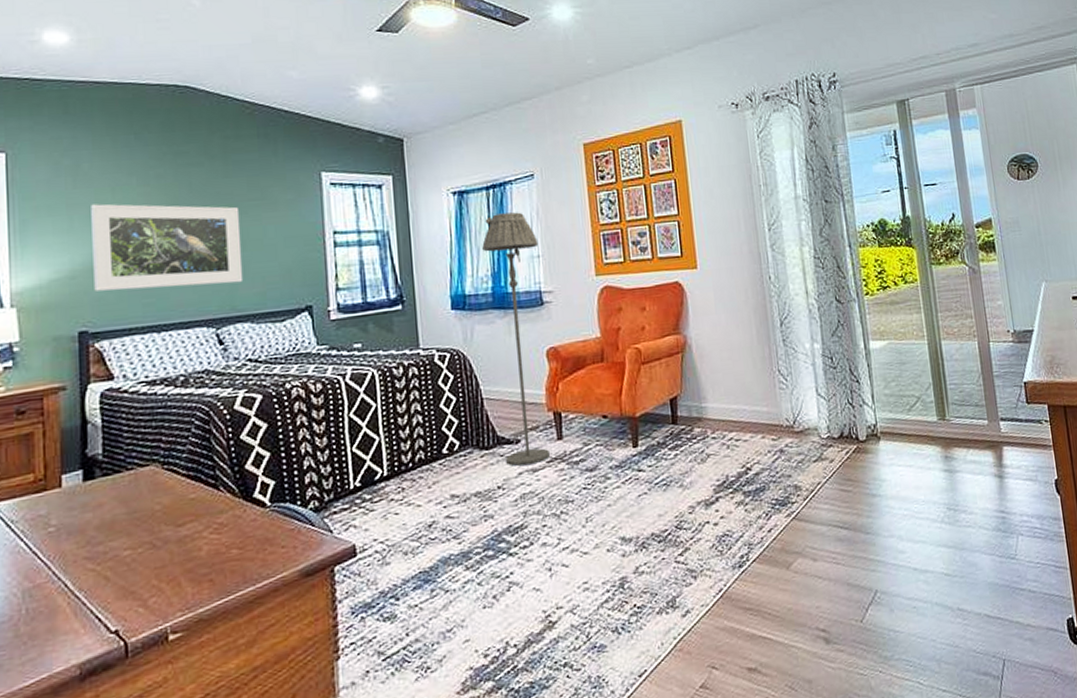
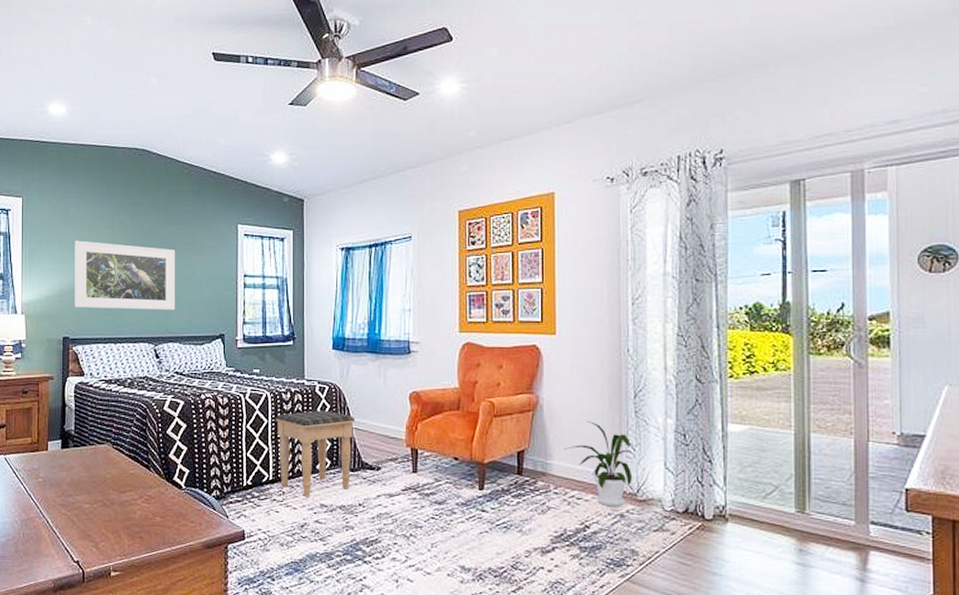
footstool: none [385,382,486,490] -> present [275,410,356,498]
floor lamp: present [482,212,551,466] -> none [362,269,411,489]
house plant: none [718,356,788,444] -> present [564,421,633,507]

